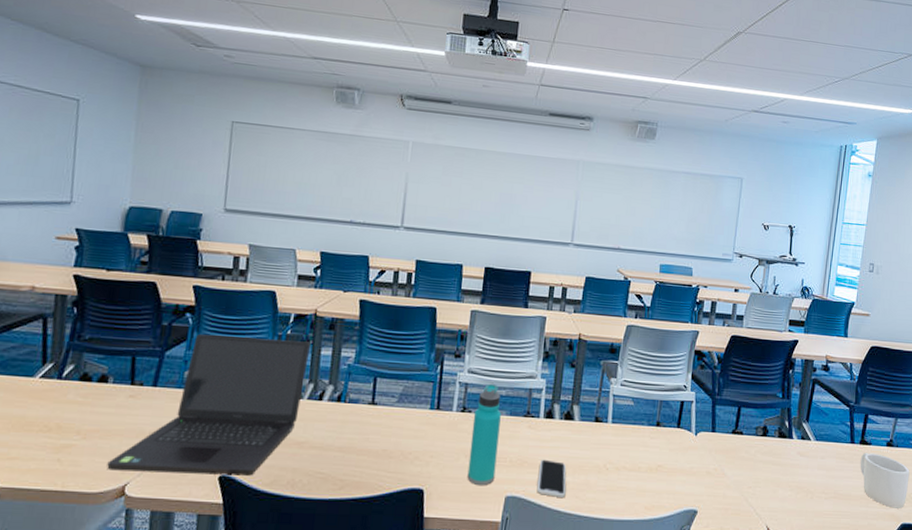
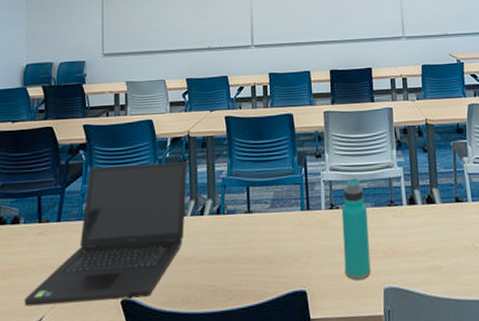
smartphone: present [536,459,567,497] -> none [410,246,441,284]

